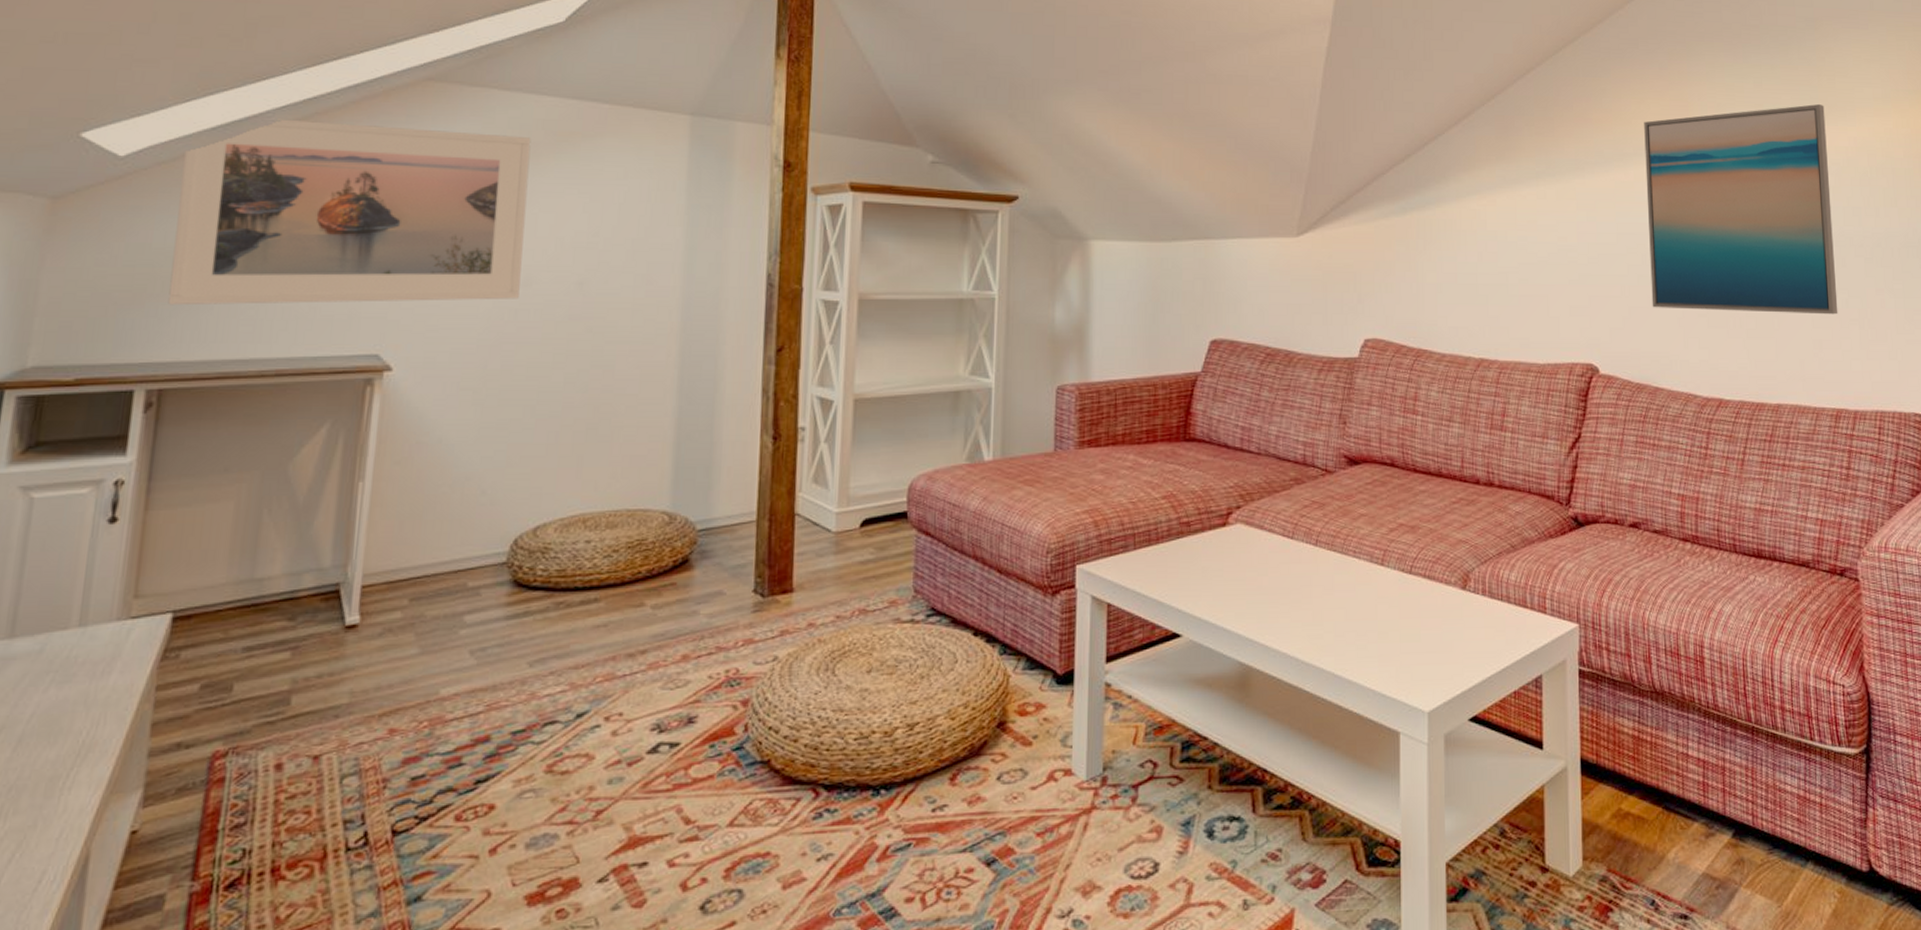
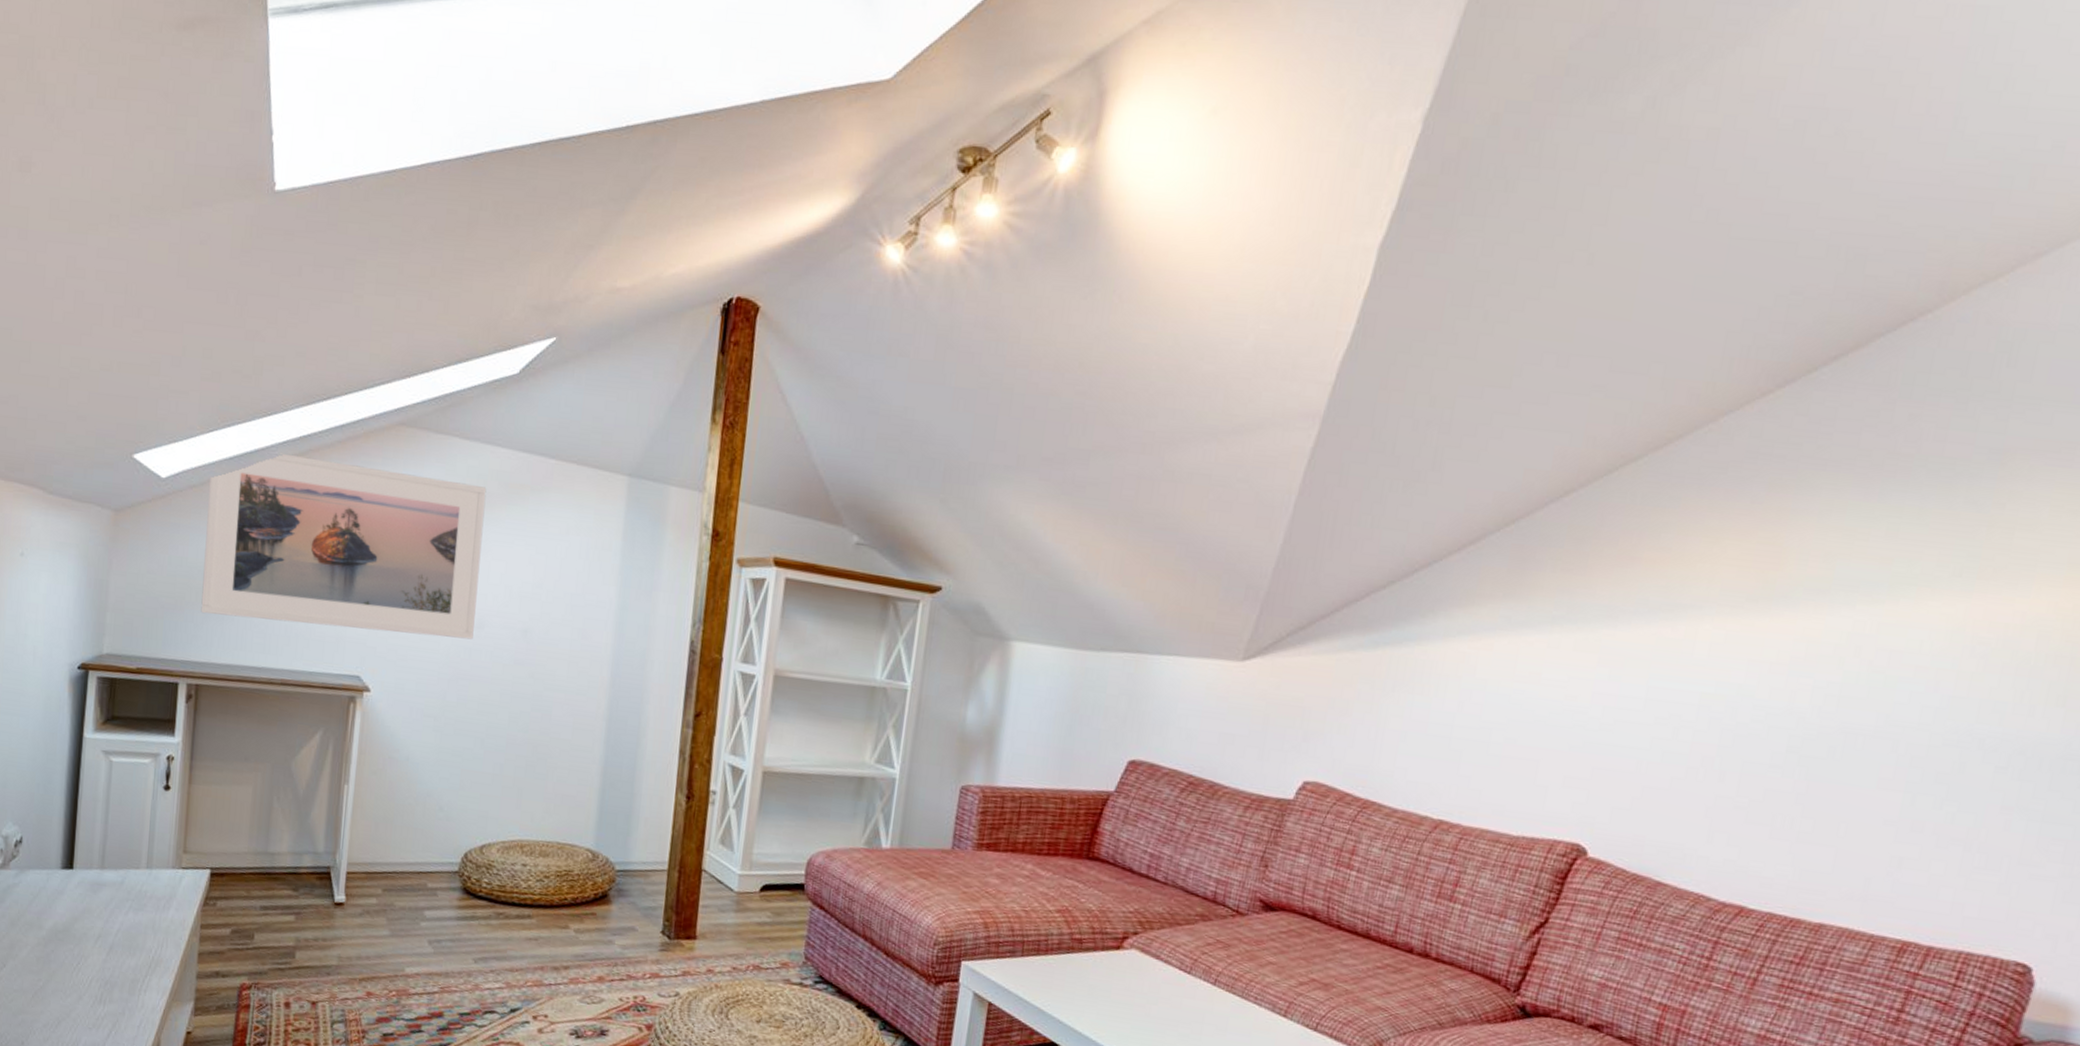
wall art: present [1644,103,1838,315] -> none [1674,563,1988,830]

